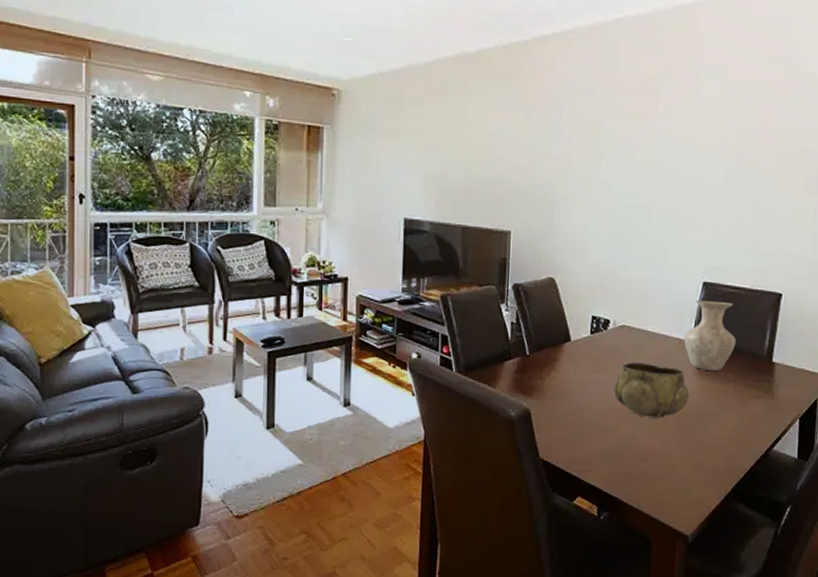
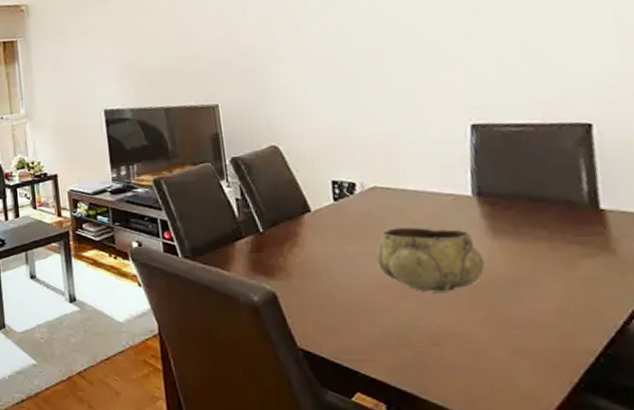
vase: present [683,300,736,371] -> none [459,143,538,229]

